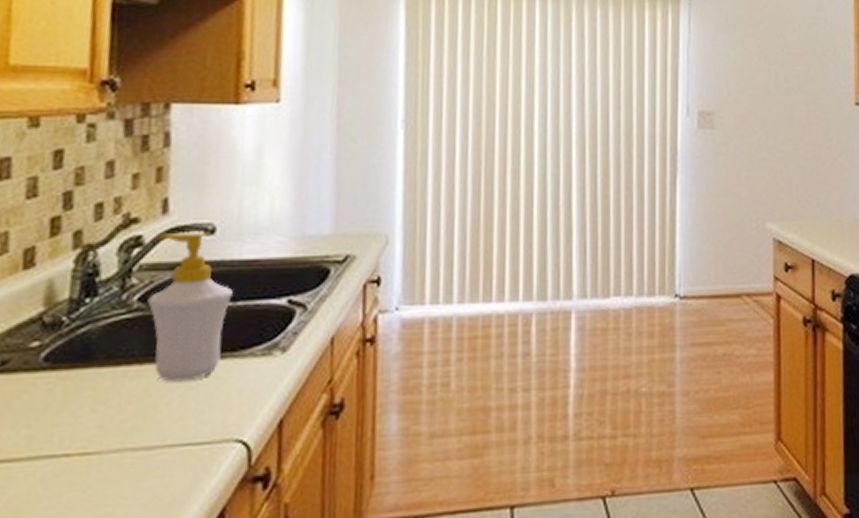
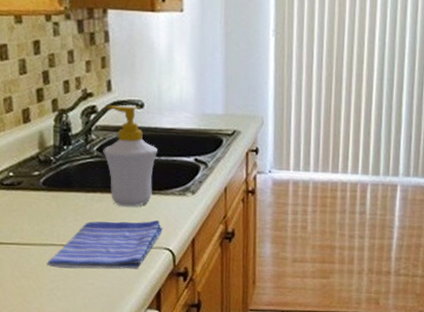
dish towel: none [35,398,234,495] -> present [46,220,163,270]

